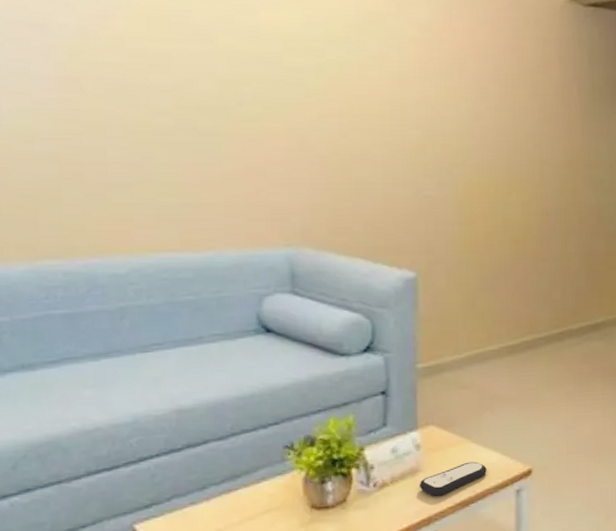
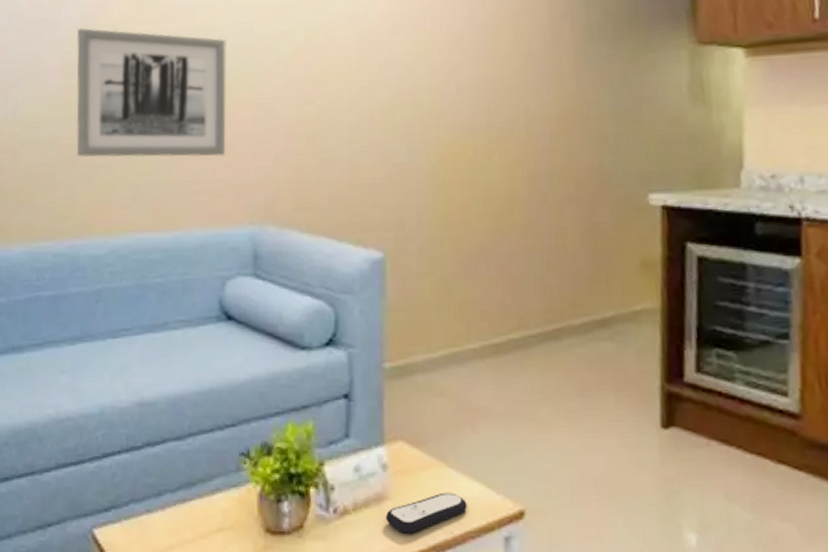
wall art: none [74,38,258,181] -> present [76,28,226,158]

